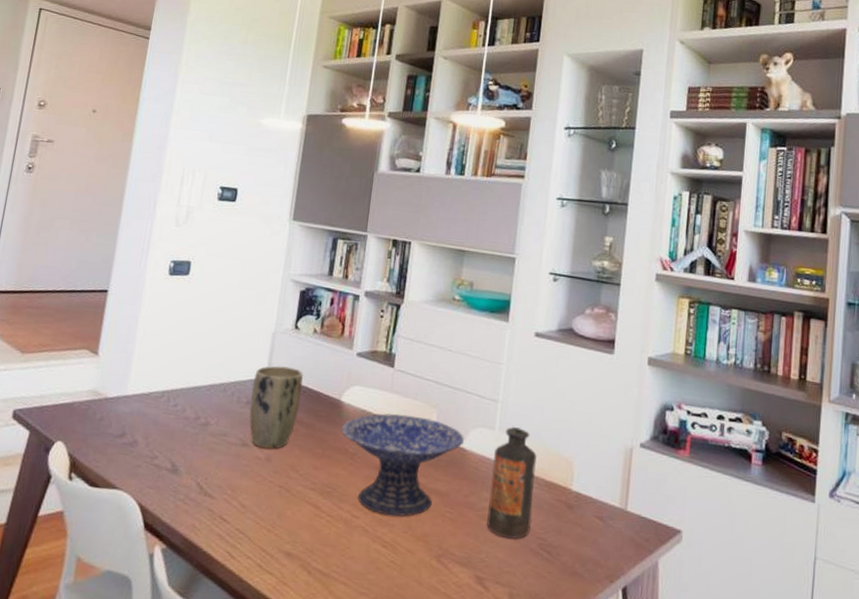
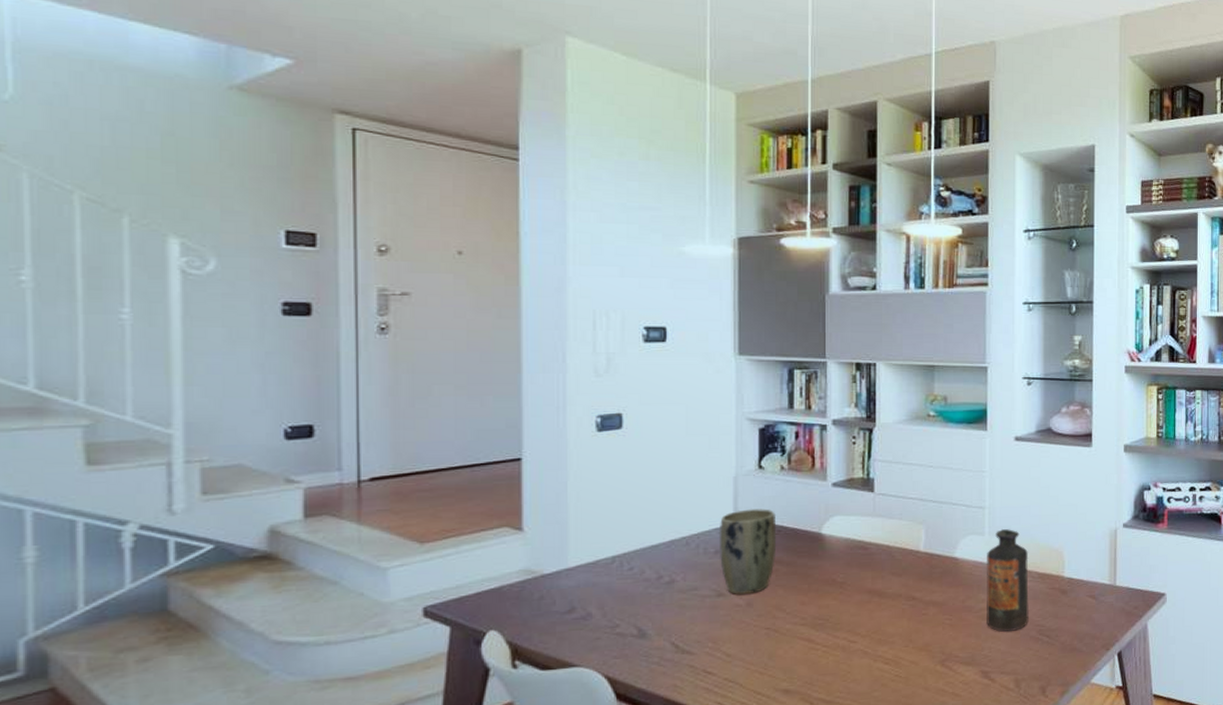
decorative bowl: present [341,413,464,516] -> none [825,535,955,634]

